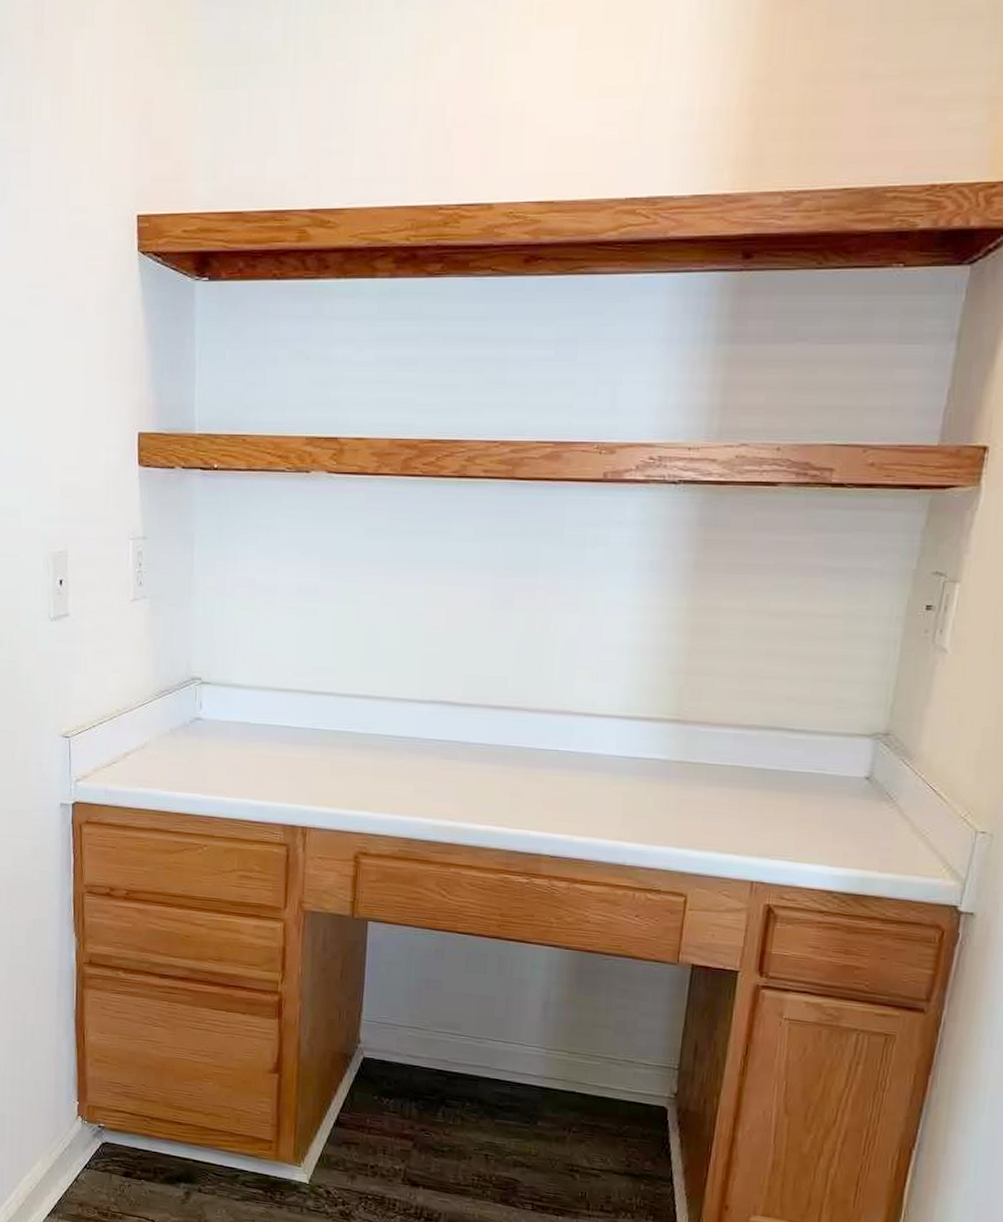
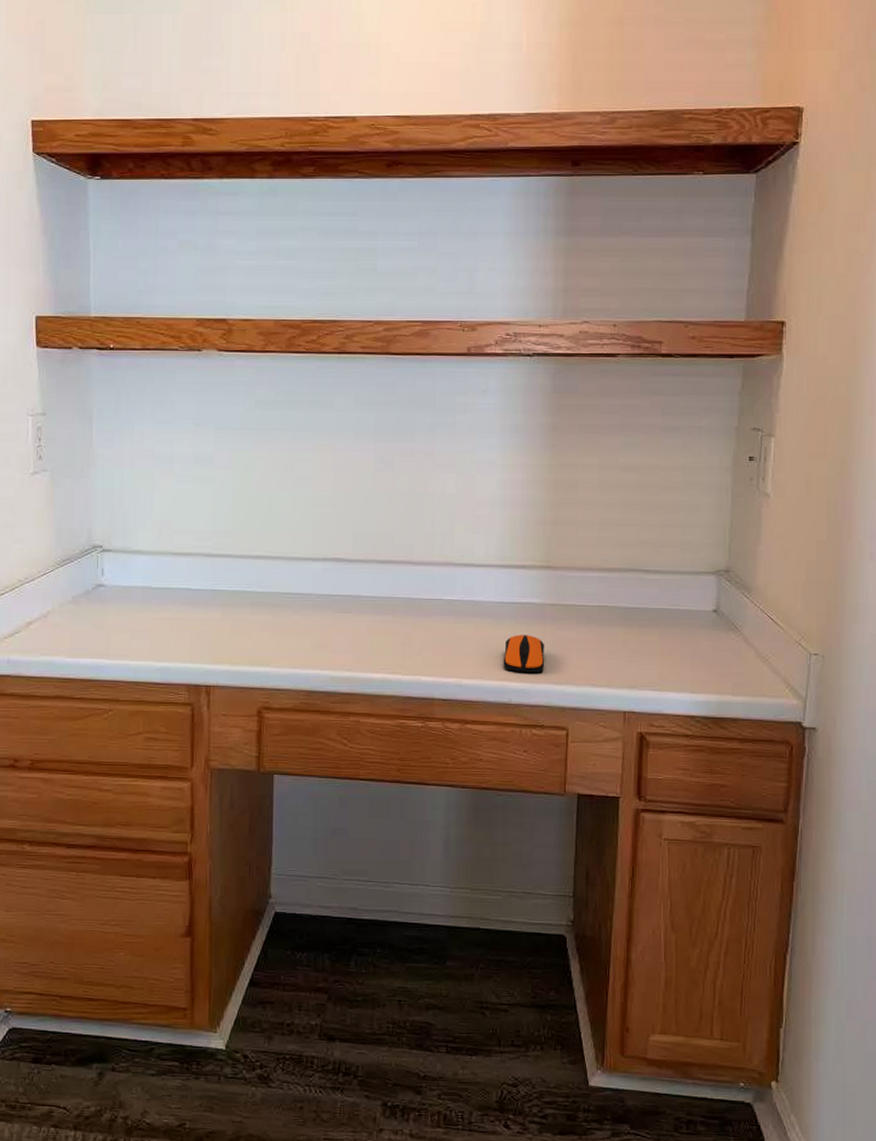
computer mouse: none [619,792,668,835] -> present [503,635,545,673]

